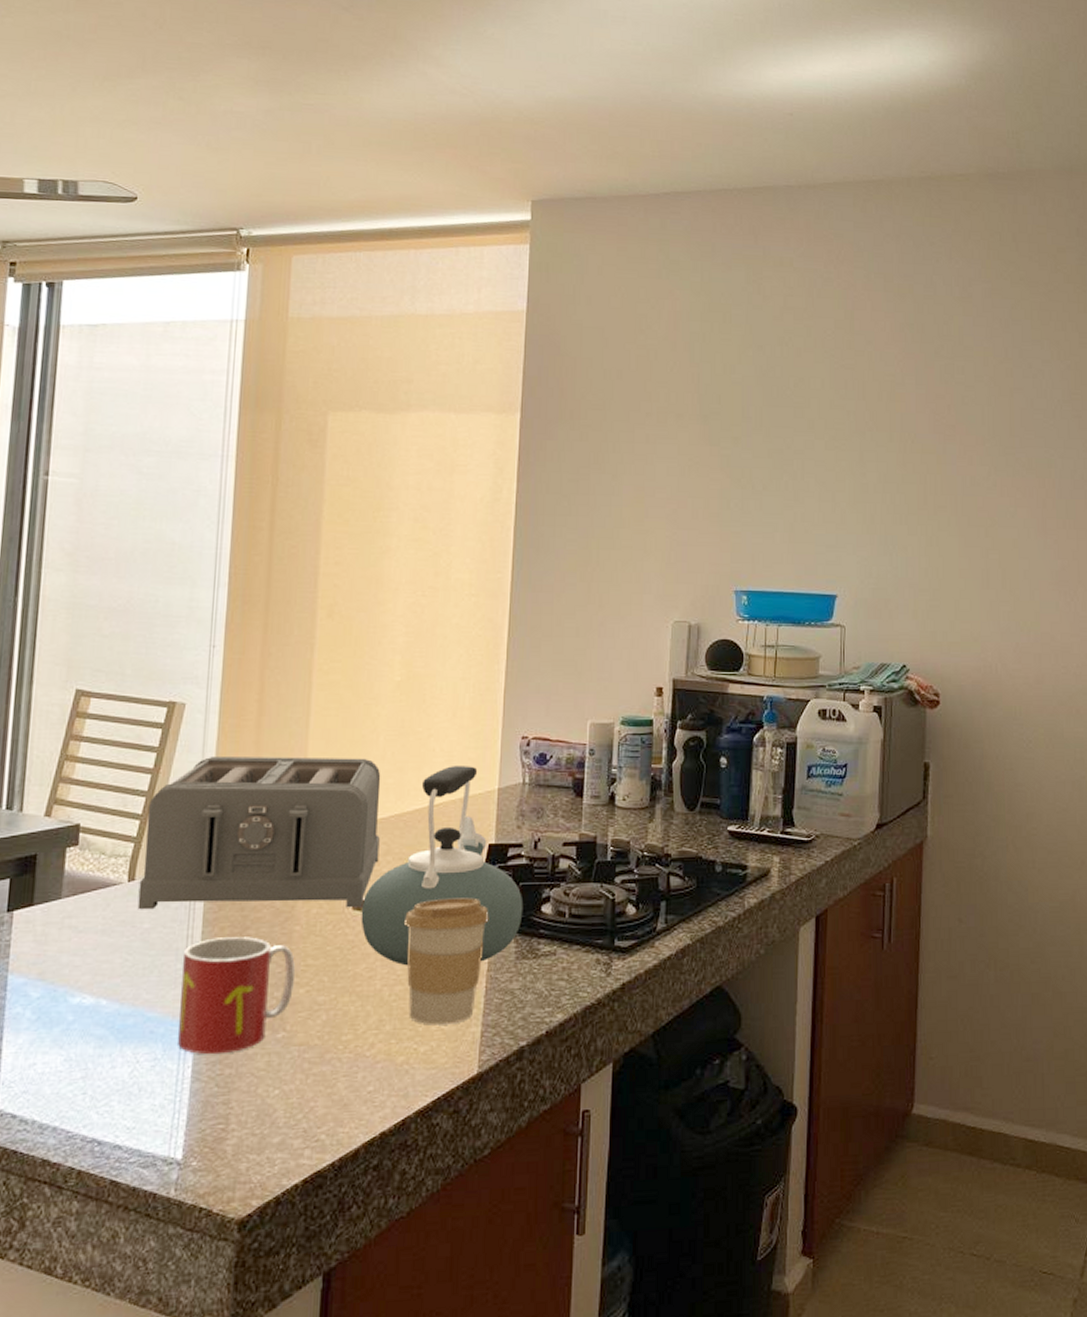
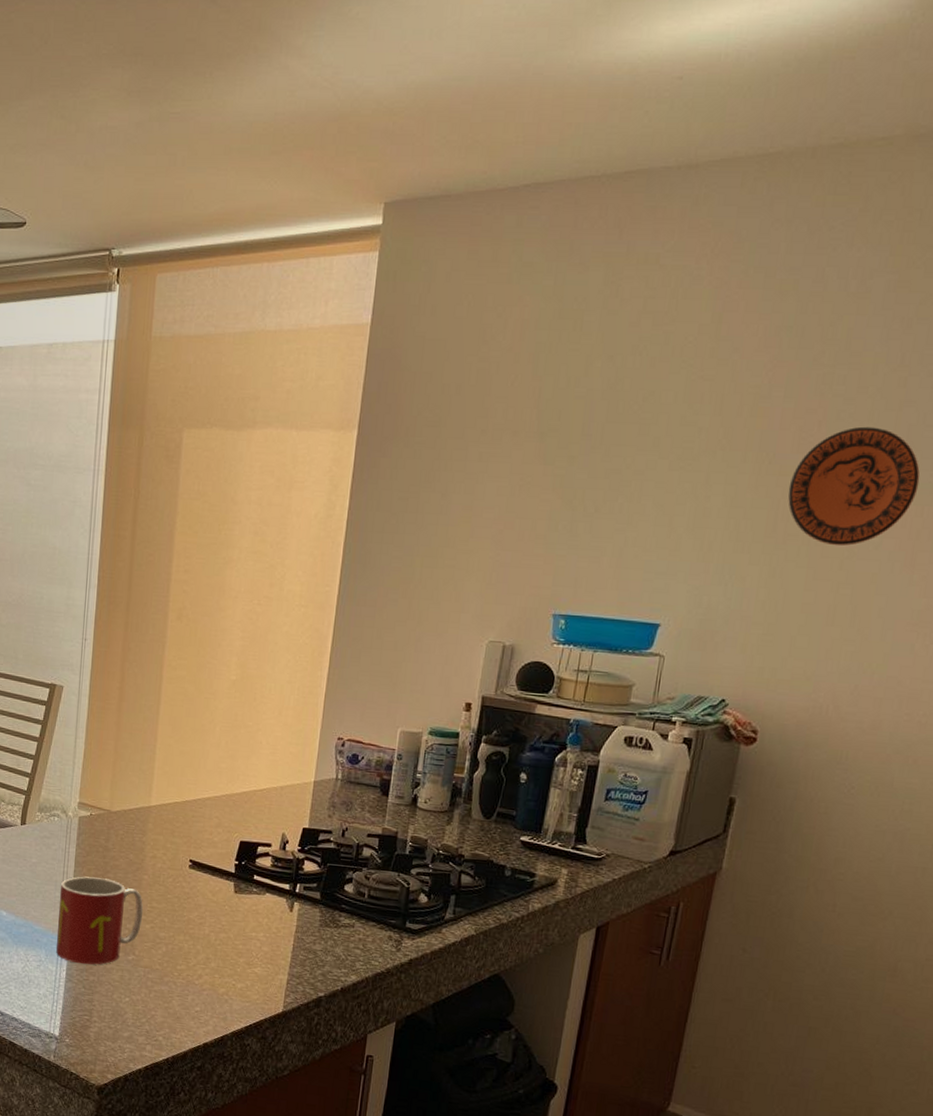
toaster: present [137,755,381,910] -> none [28,731,216,867]
kettle: present [361,766,524,966] -> none [195,758,329,924]
coffee cup: present [405,897,489,1025] -> none [230,868,300,970]
decorative plate: none [931,410,1038,516] -> present [788,426,920,546]

